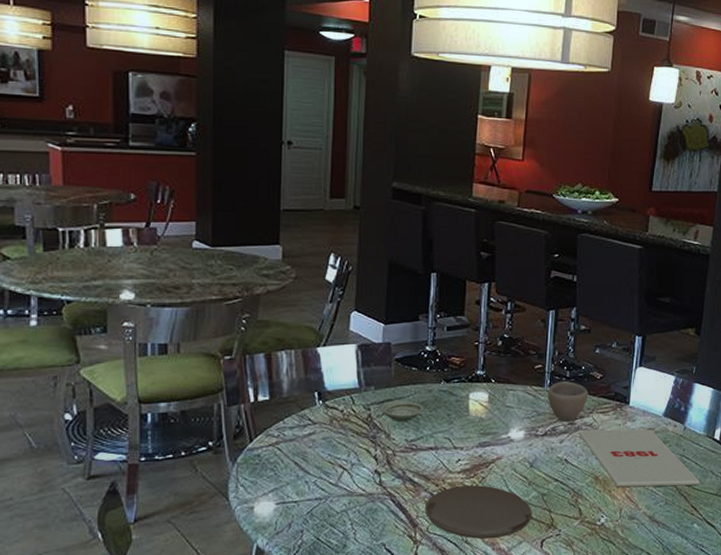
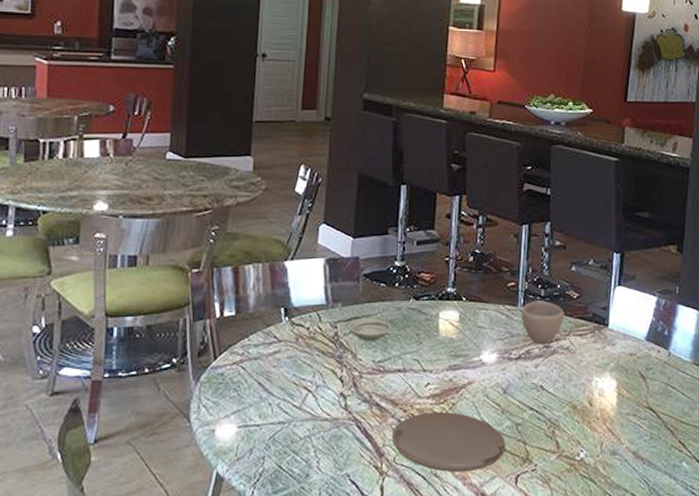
magazine: present [579,429,701,488] -> none [555,354,689,419]

